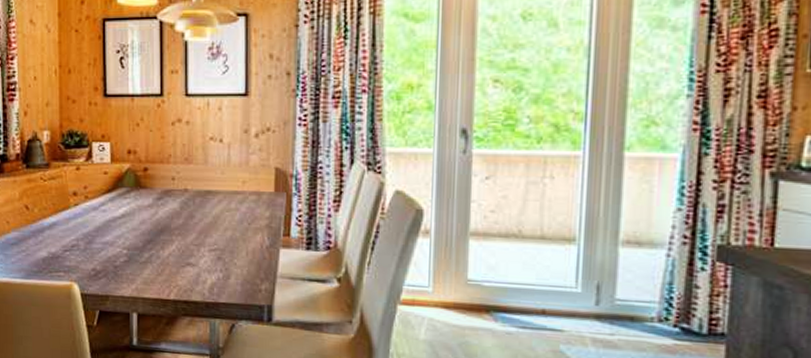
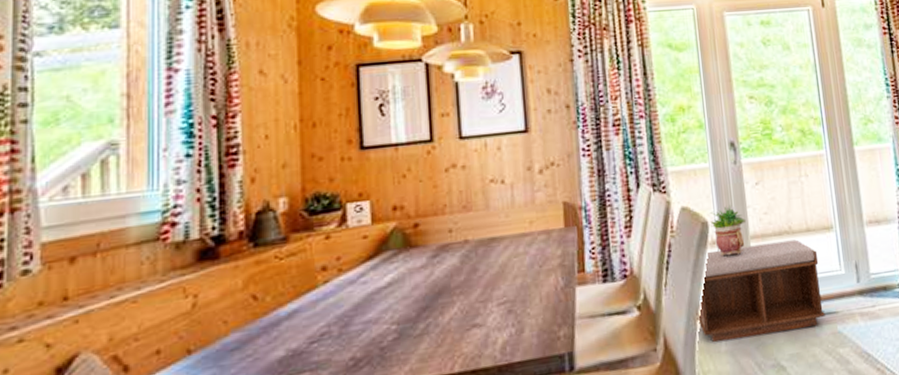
bench: none [397,239,550,338] -> present [696,239,825,343]
potted plant: none [424,195,469,249] -> present [709,204,747,257]

